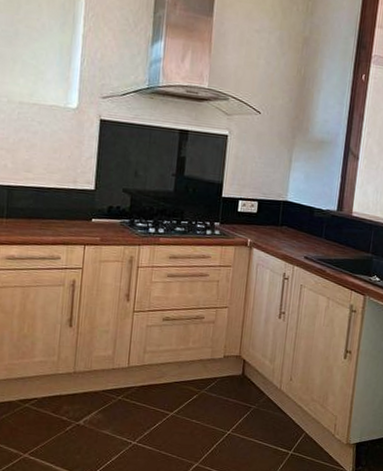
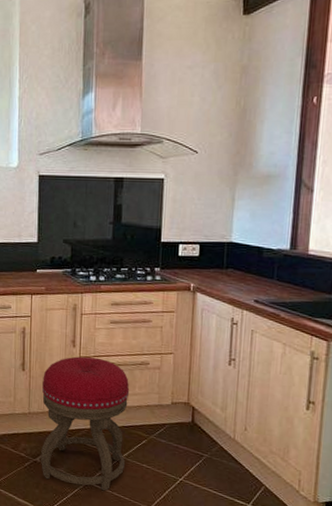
stool: none [84,311,184,451] -> present [40,356,130,491]

